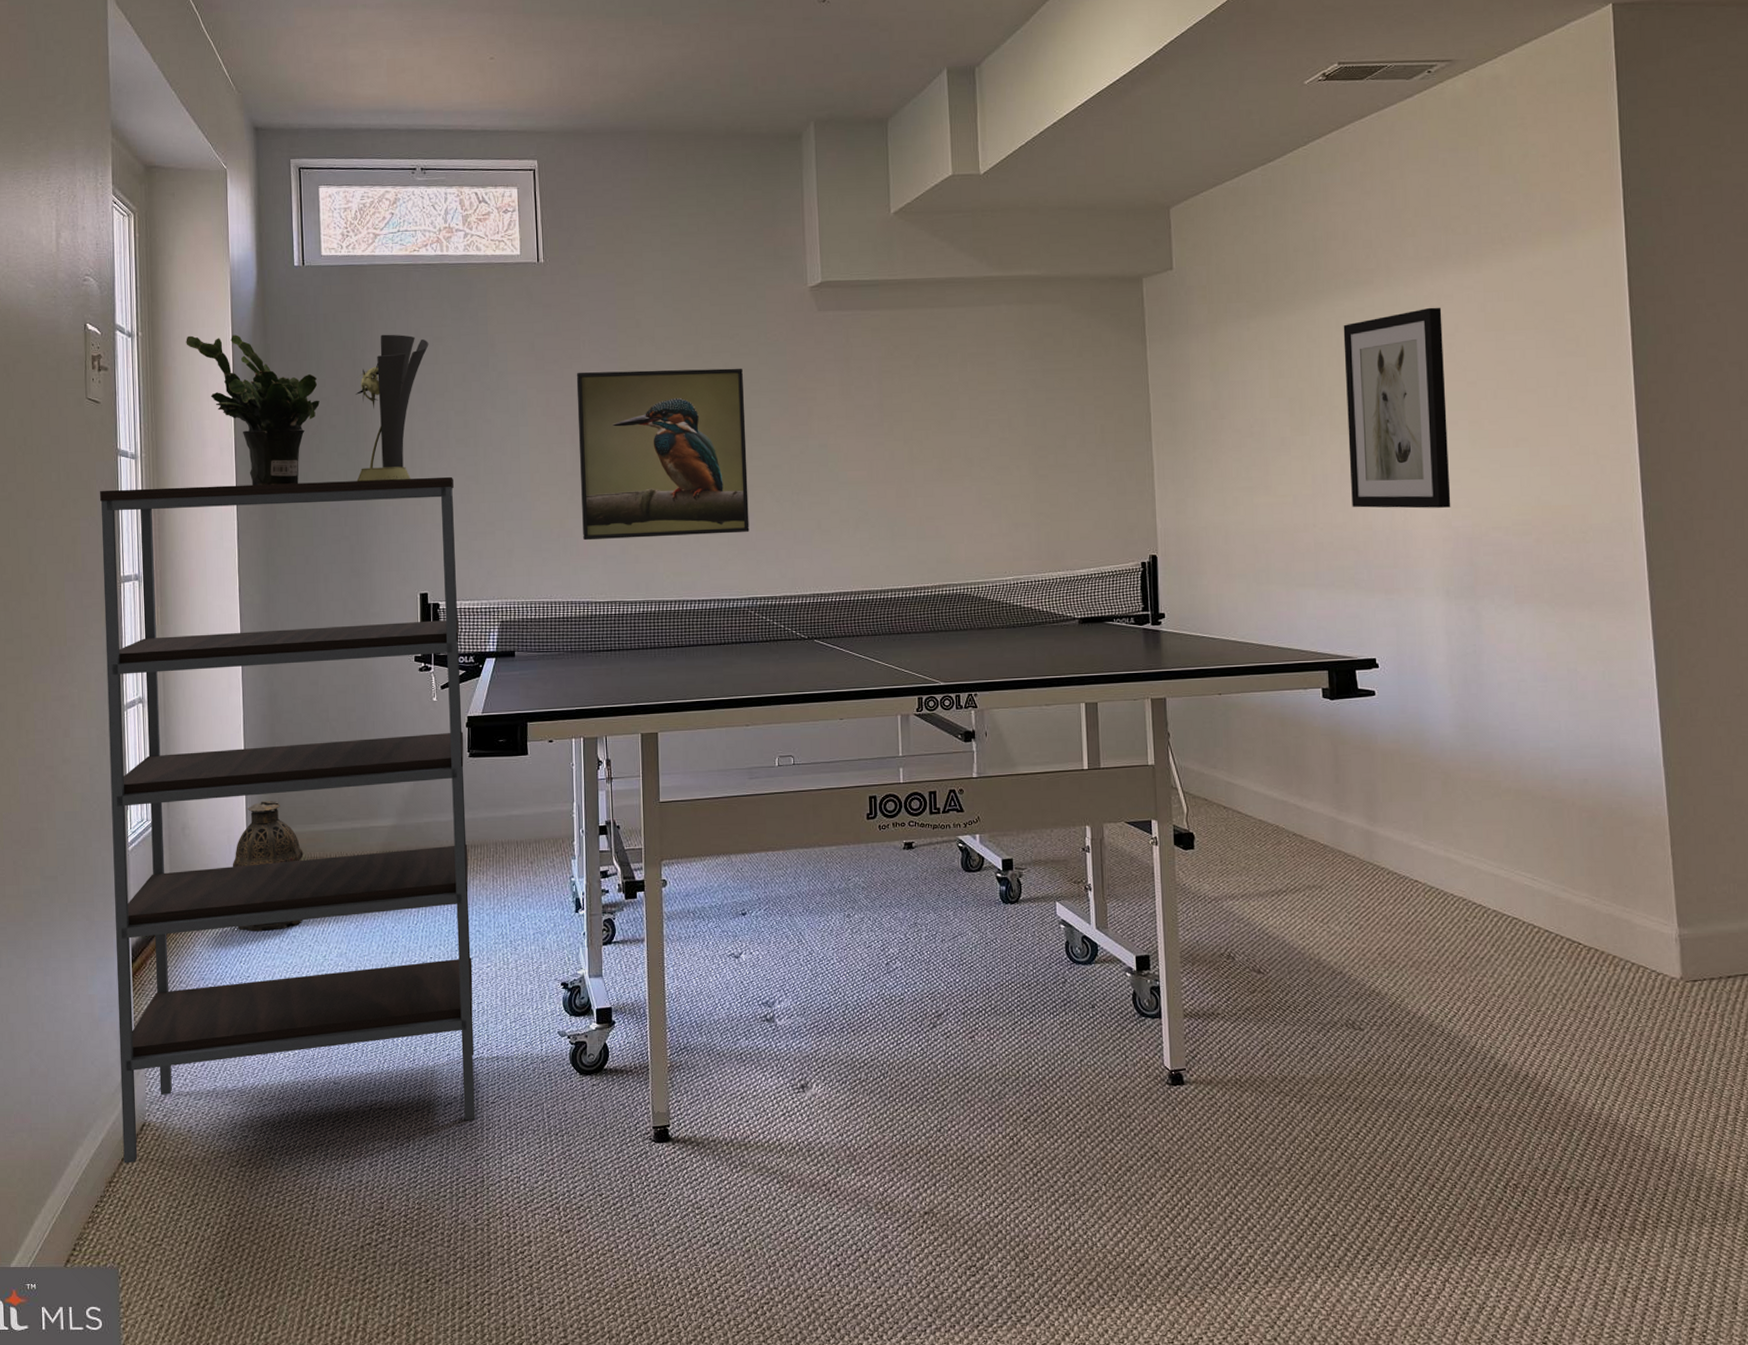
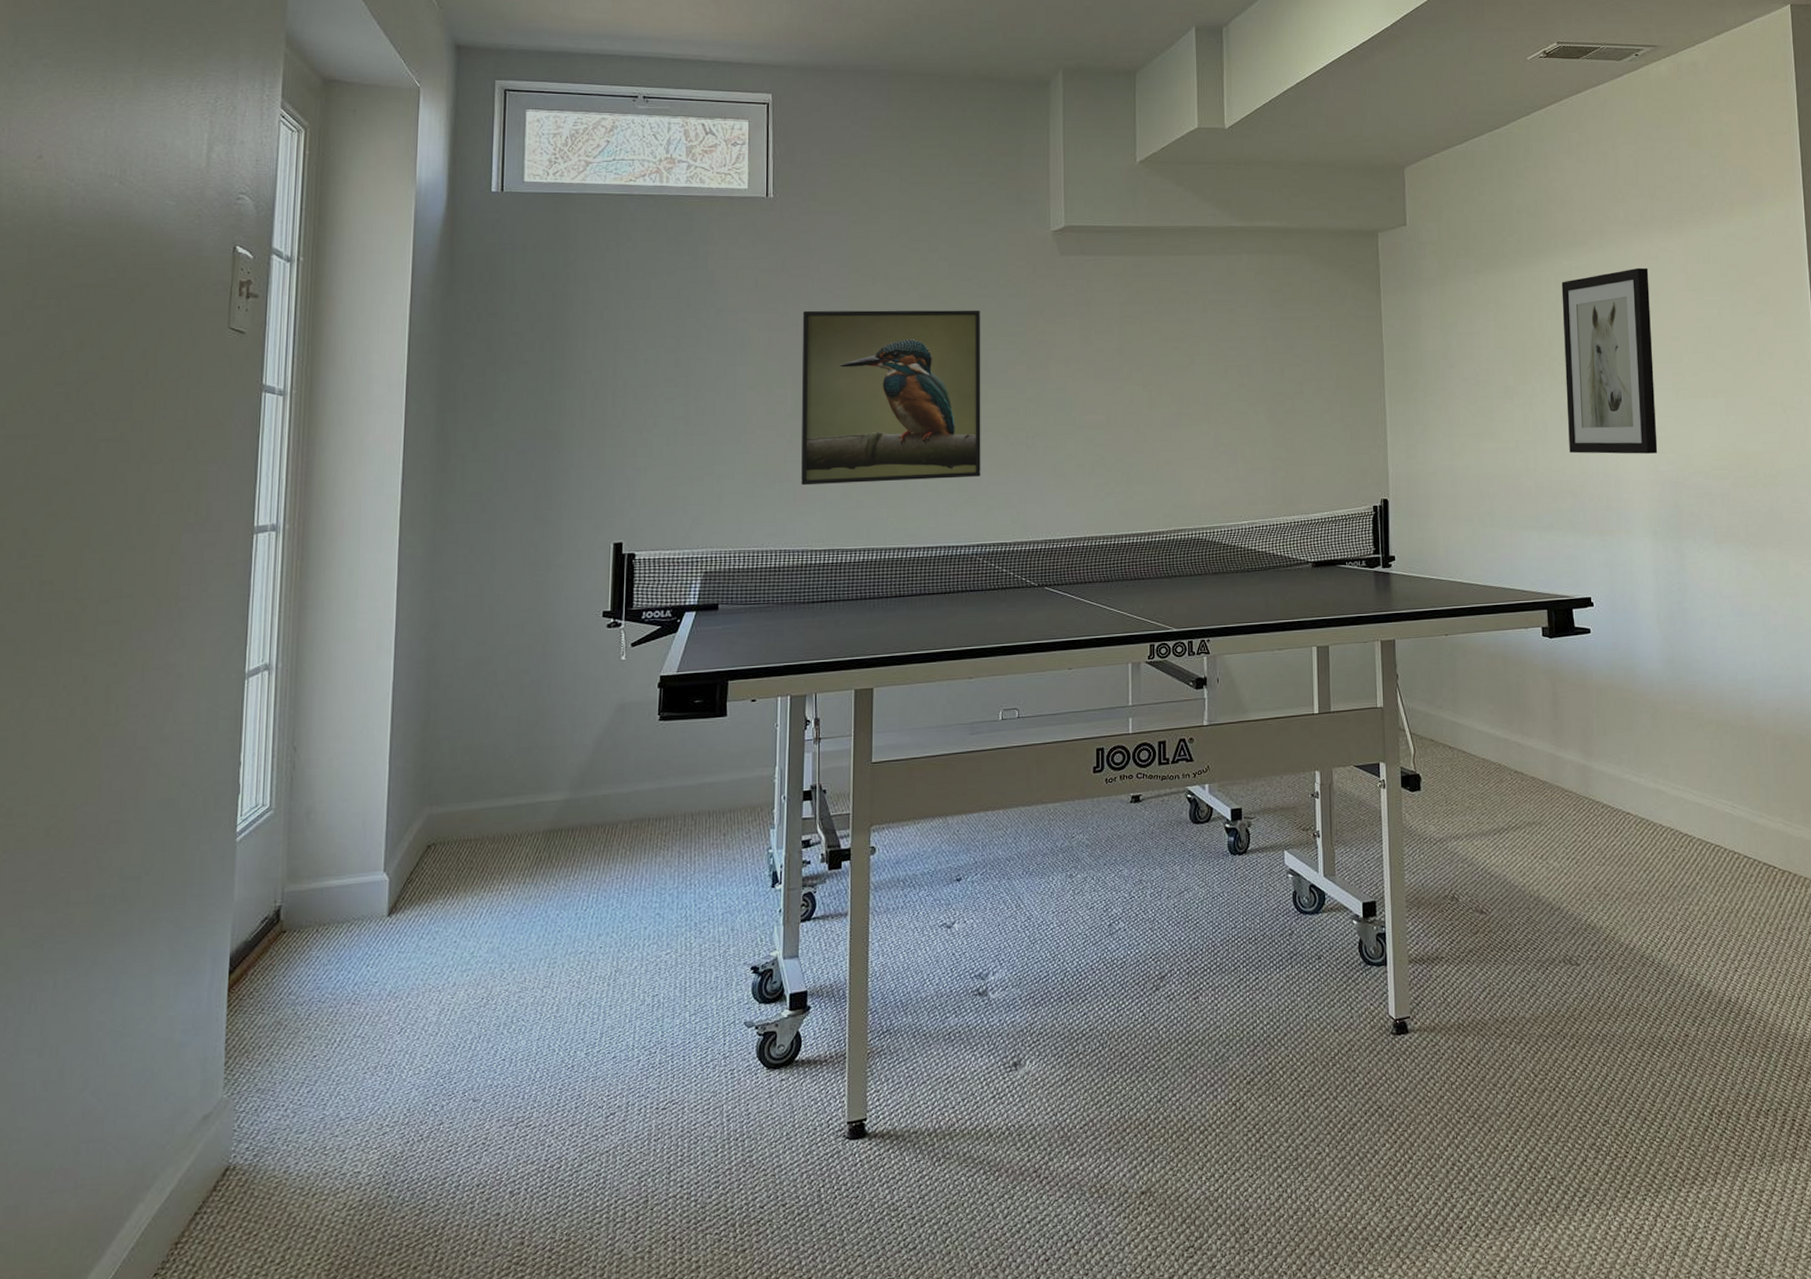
shelving unit: present [100,476,476,1164] -> none [197,417,659,1219]
potted plant: present [186,335,320,486] -> none [356,262,511,426]
lantern: present [232,800,304,932] -> none [366,777,455,930]
trophy: present [356,334,429,482] -> none [548,266,641,423]

